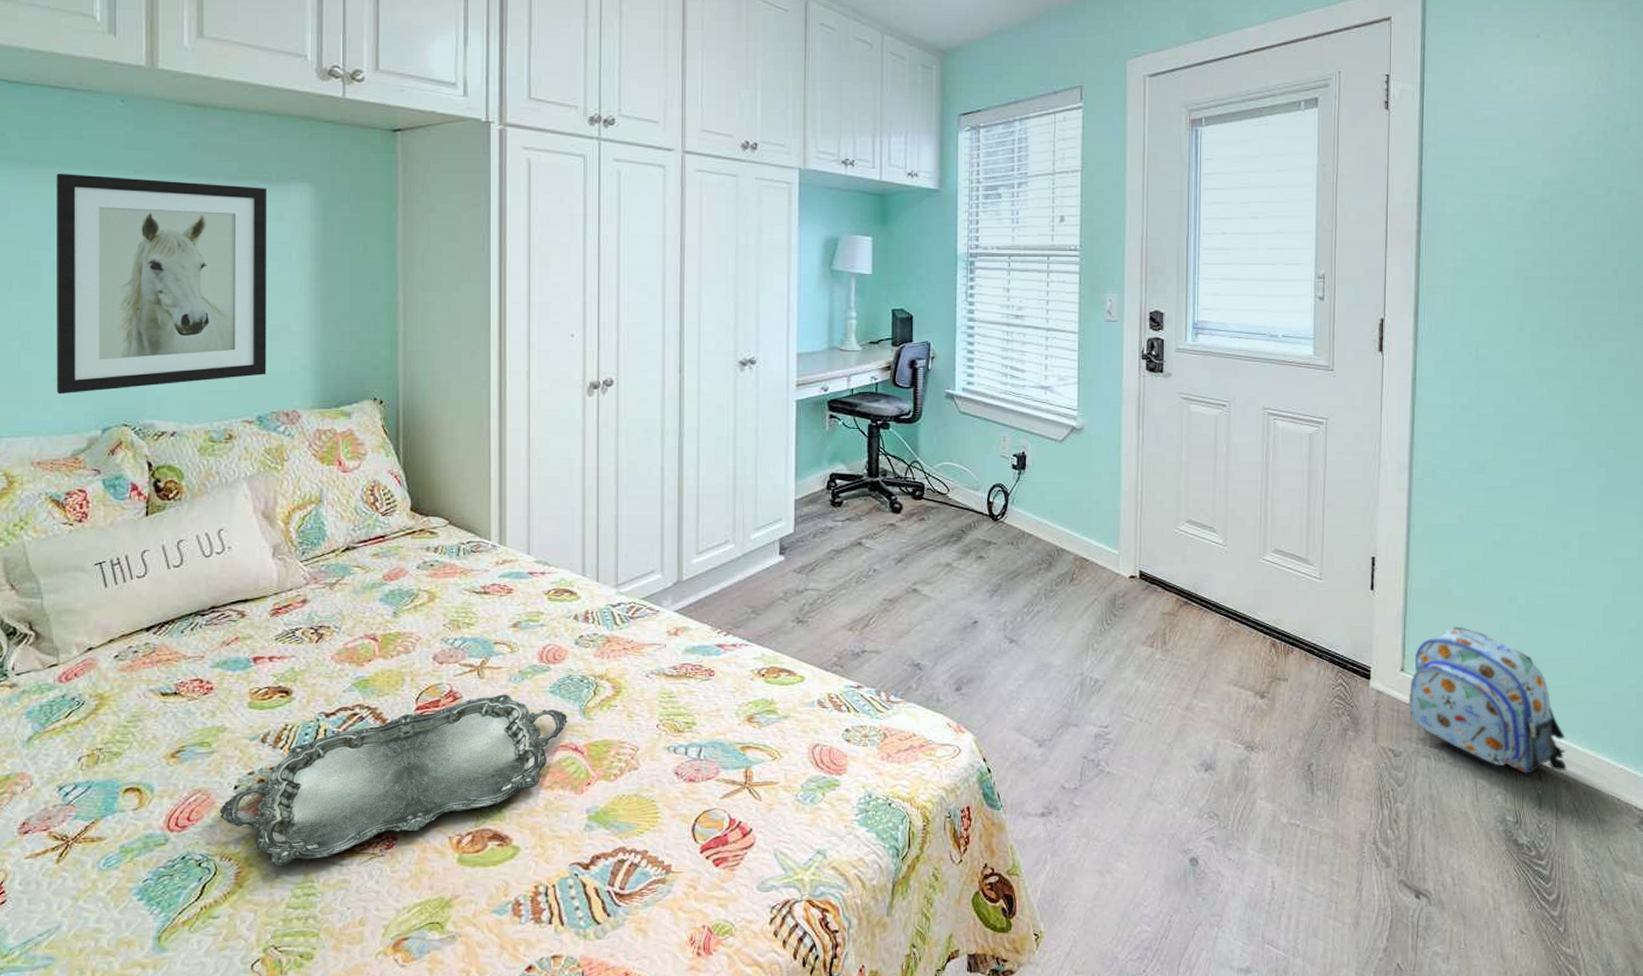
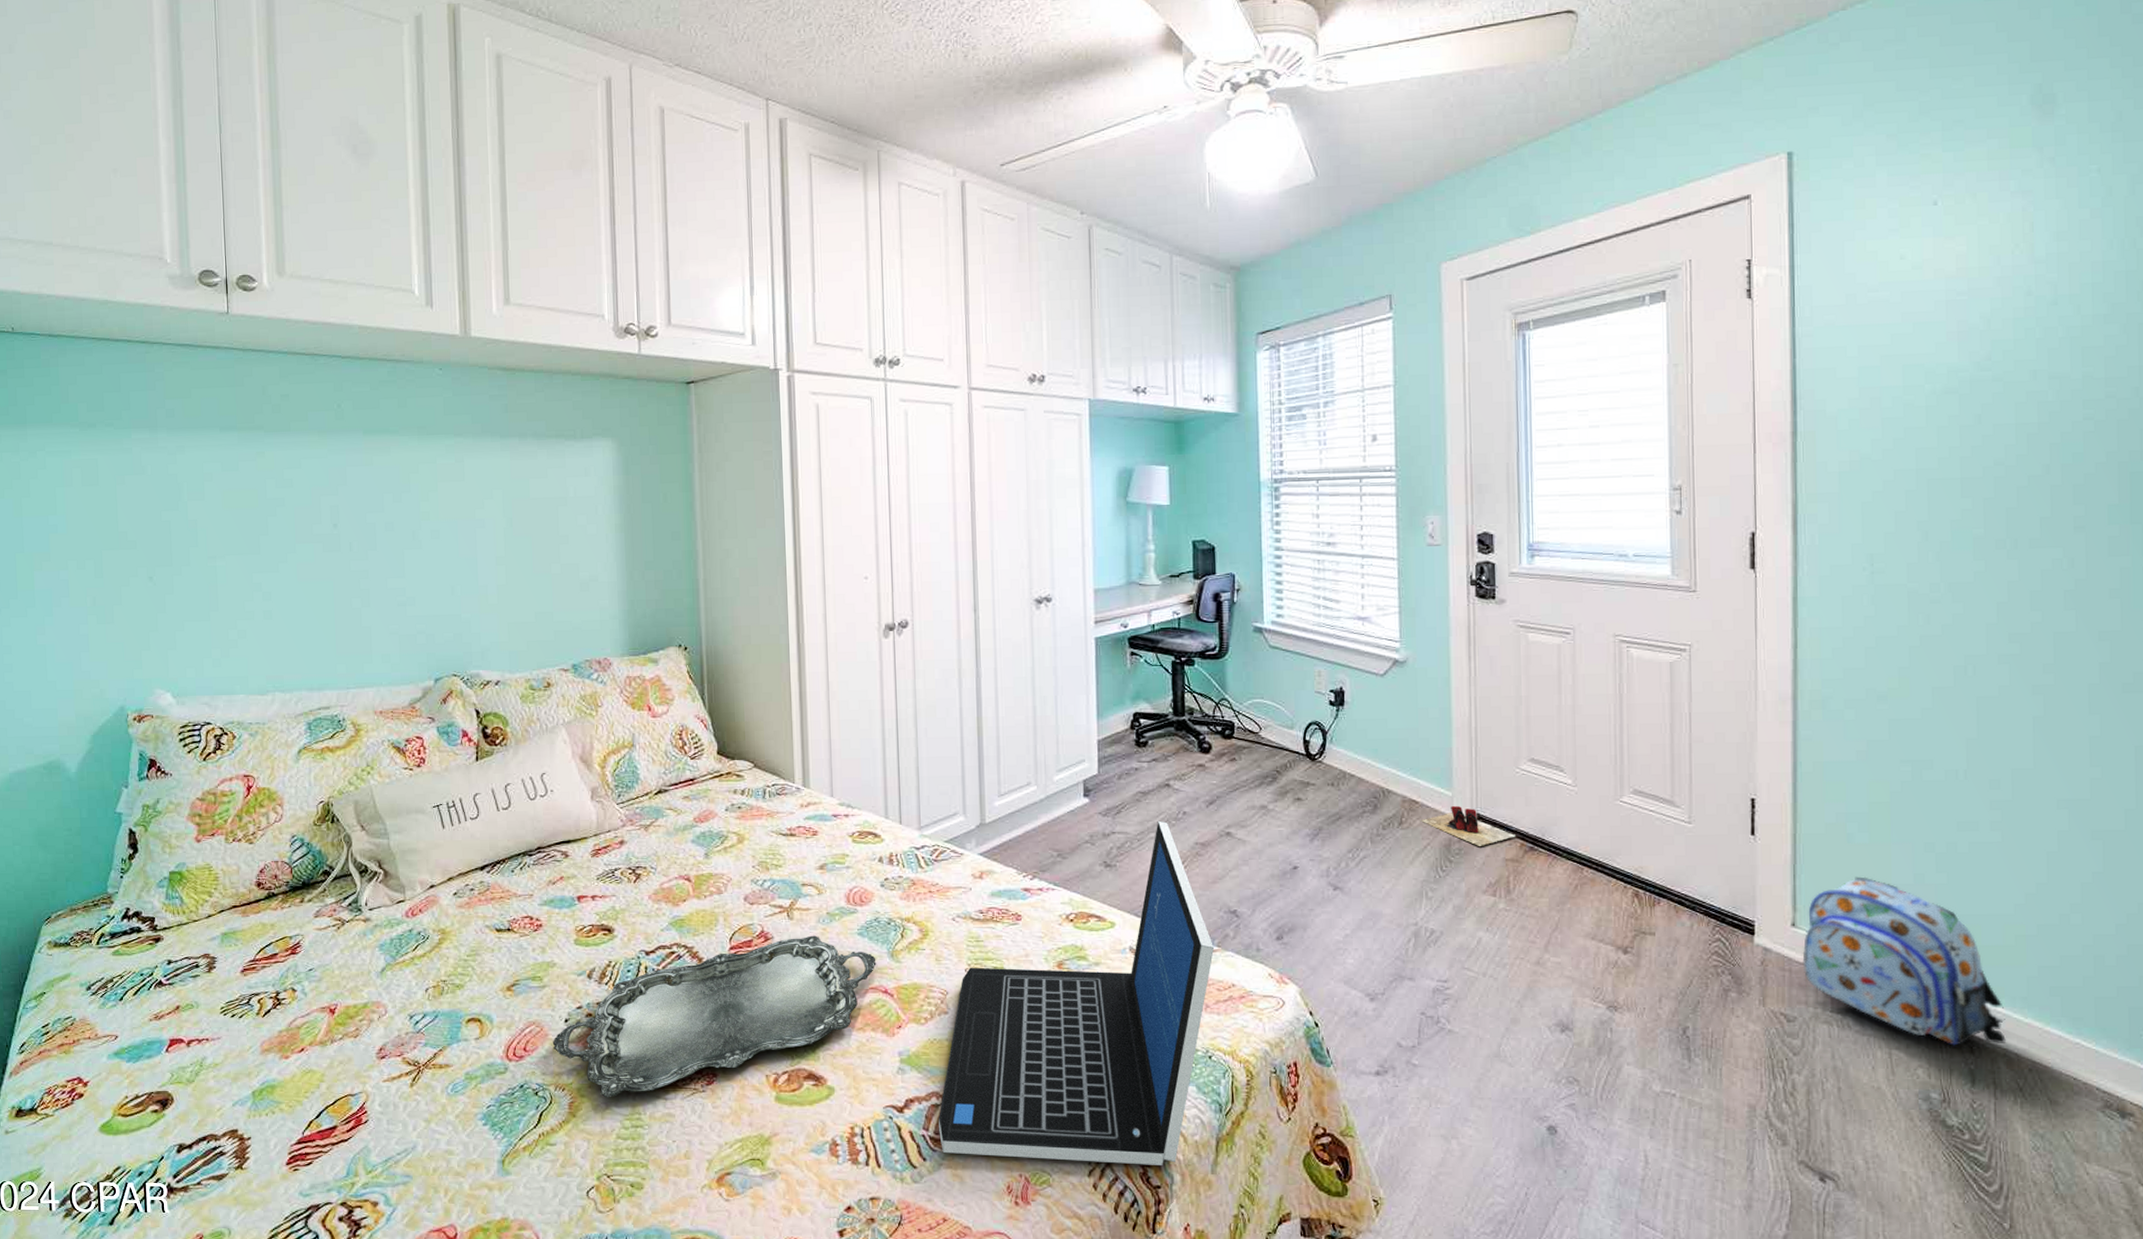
wall art: present [56,174,268,395] -> none [386,440,579,648]
laptop: none [624,577,897,911] -> present [938,820,1214,1165]
slippers: none [1089,564,1172,601] -> present [1420,806,1515,846]

